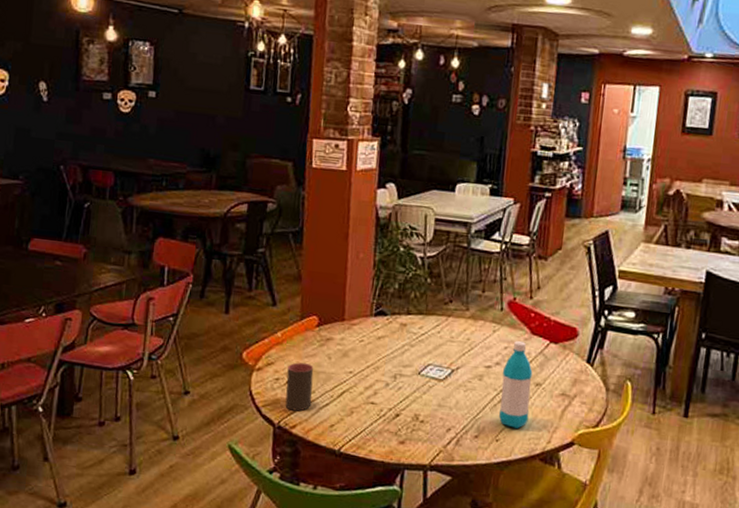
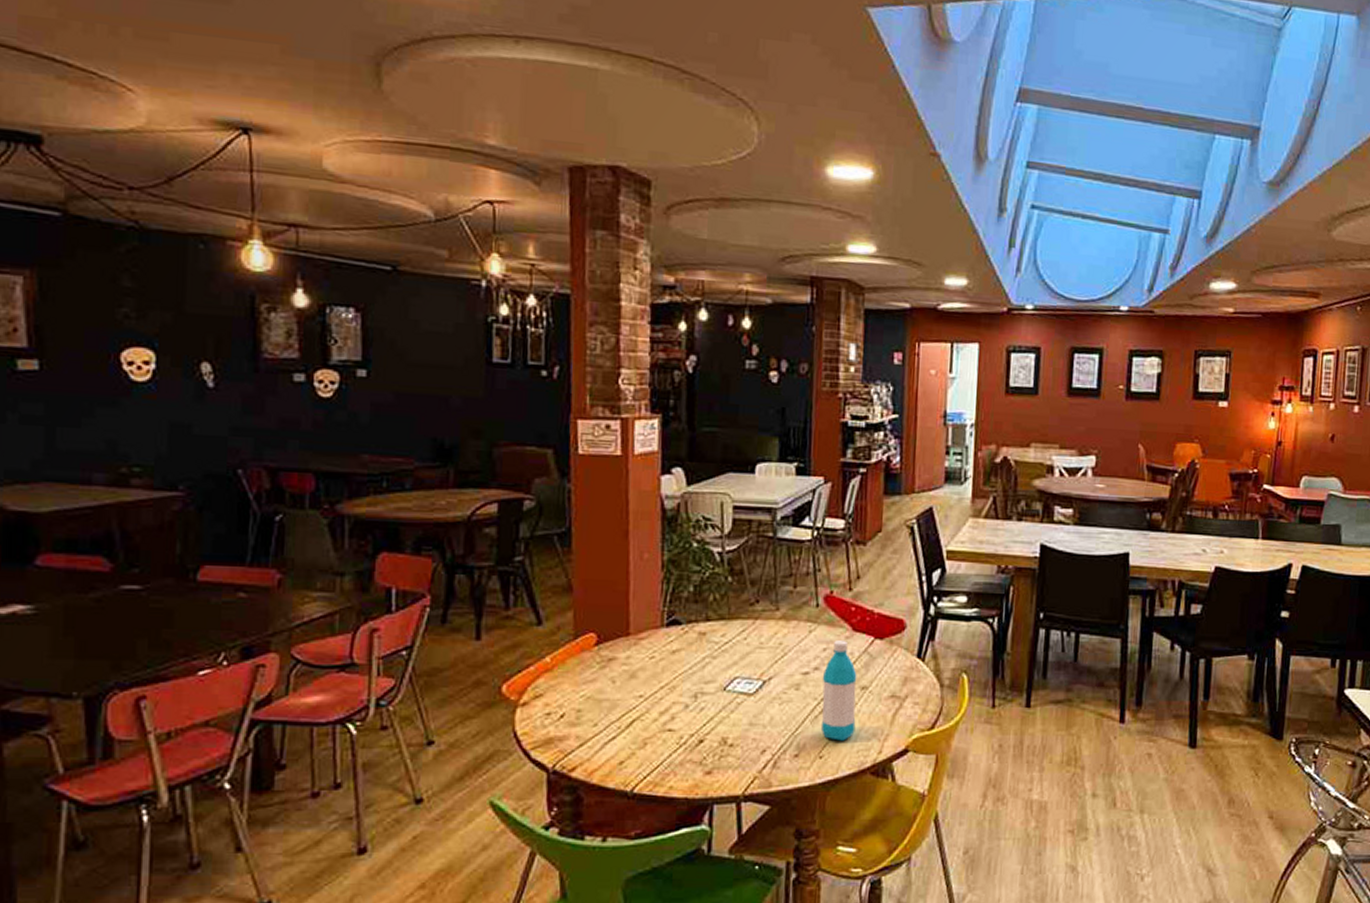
cup: present [285,362,314,411] -> none [560,691,595,750]

